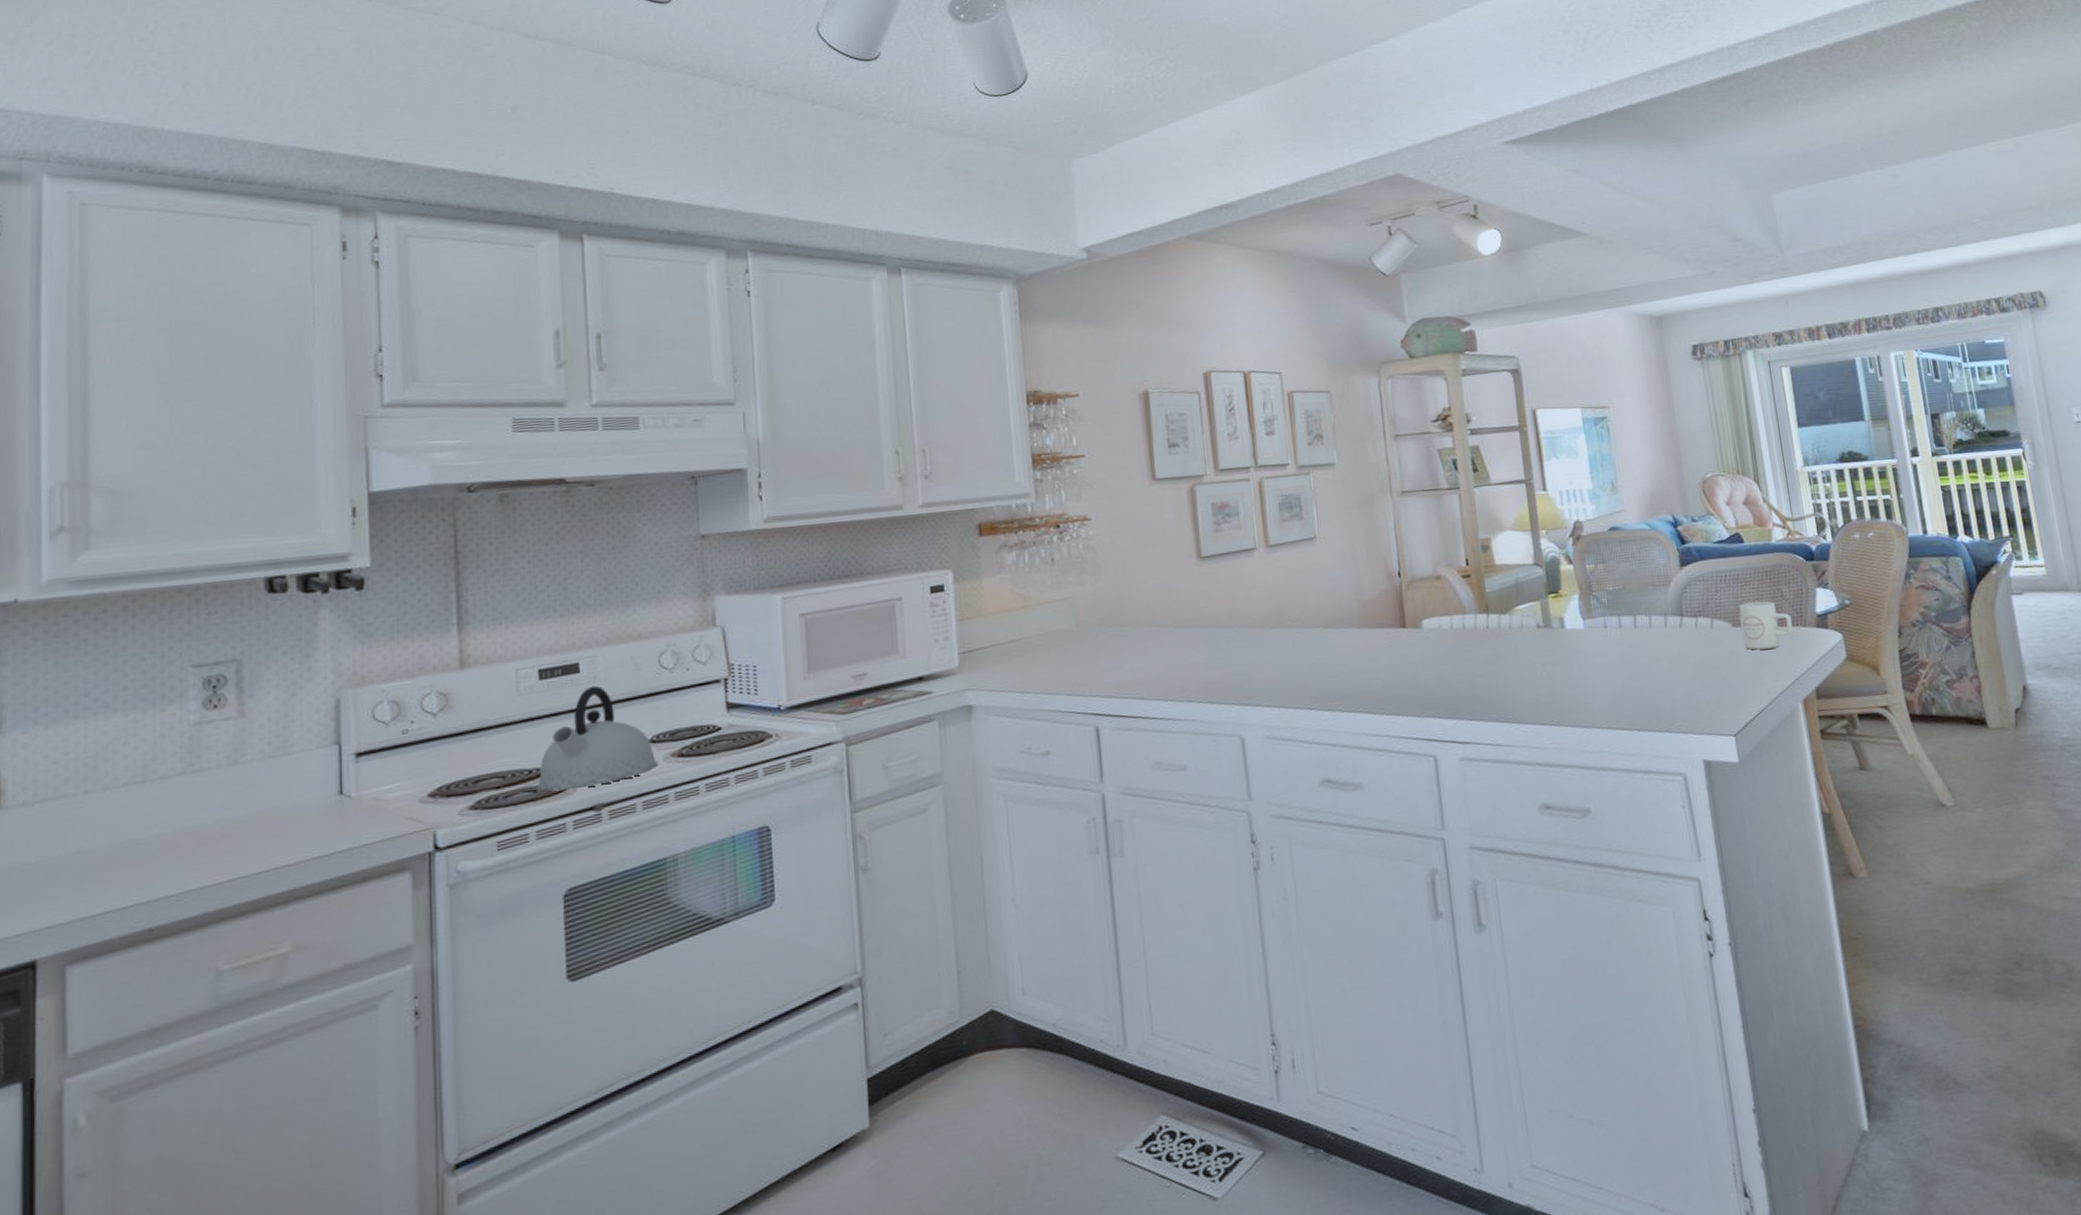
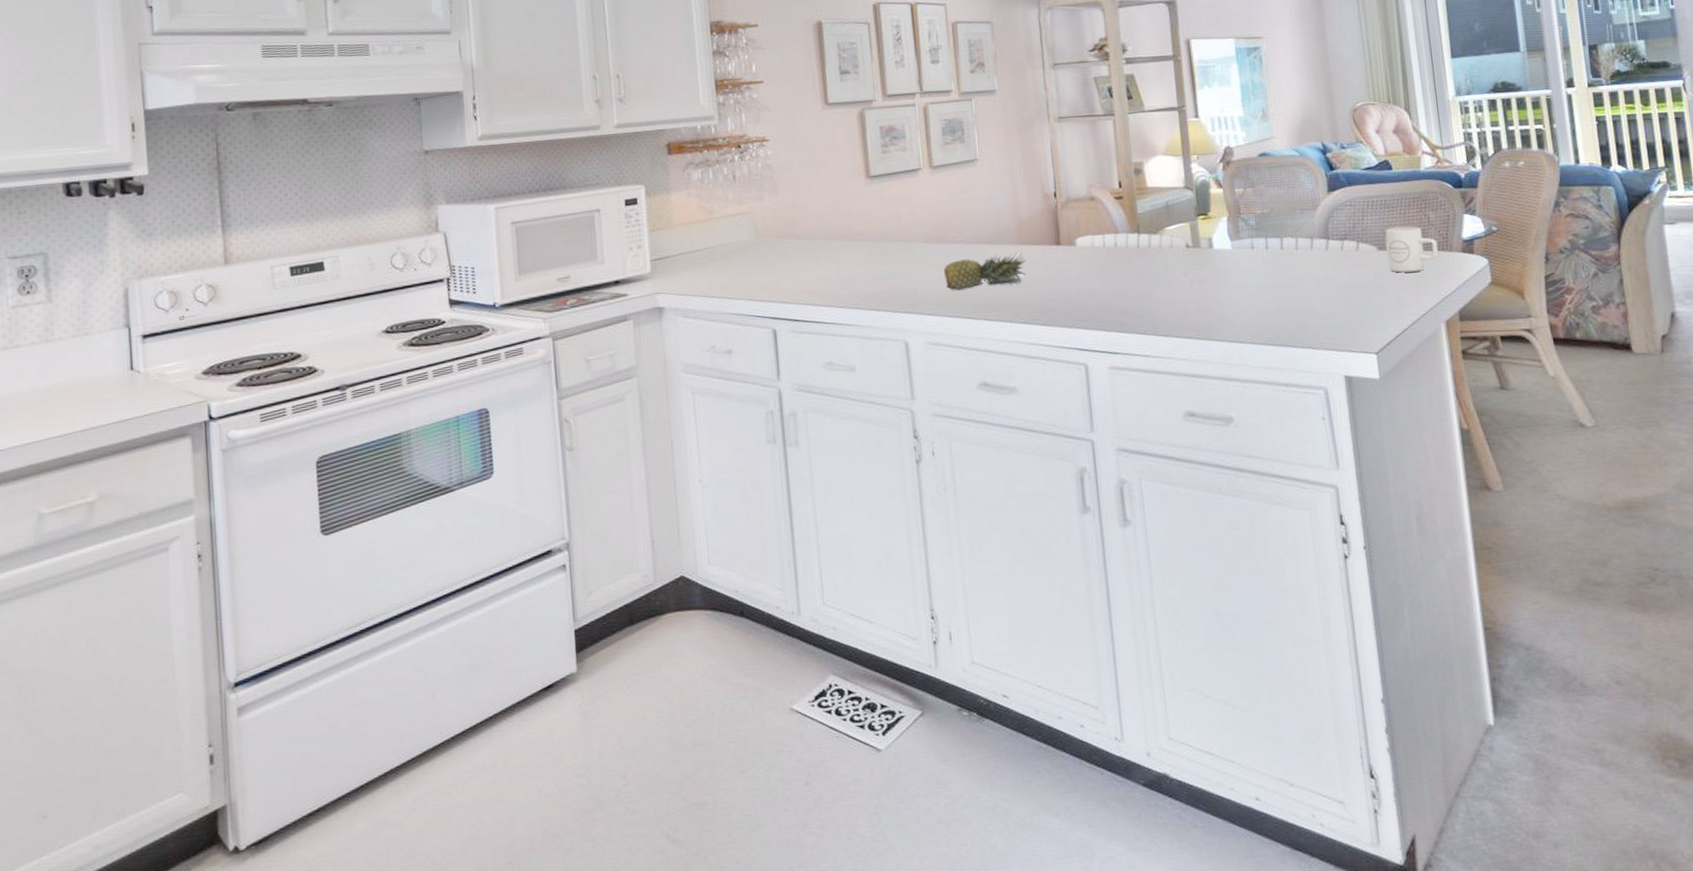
kettle: present [537,685,658,792] -> none [291,282,393,373]
fruit: none [1282,635,1370,680] -> present [944,252,1026,291]

